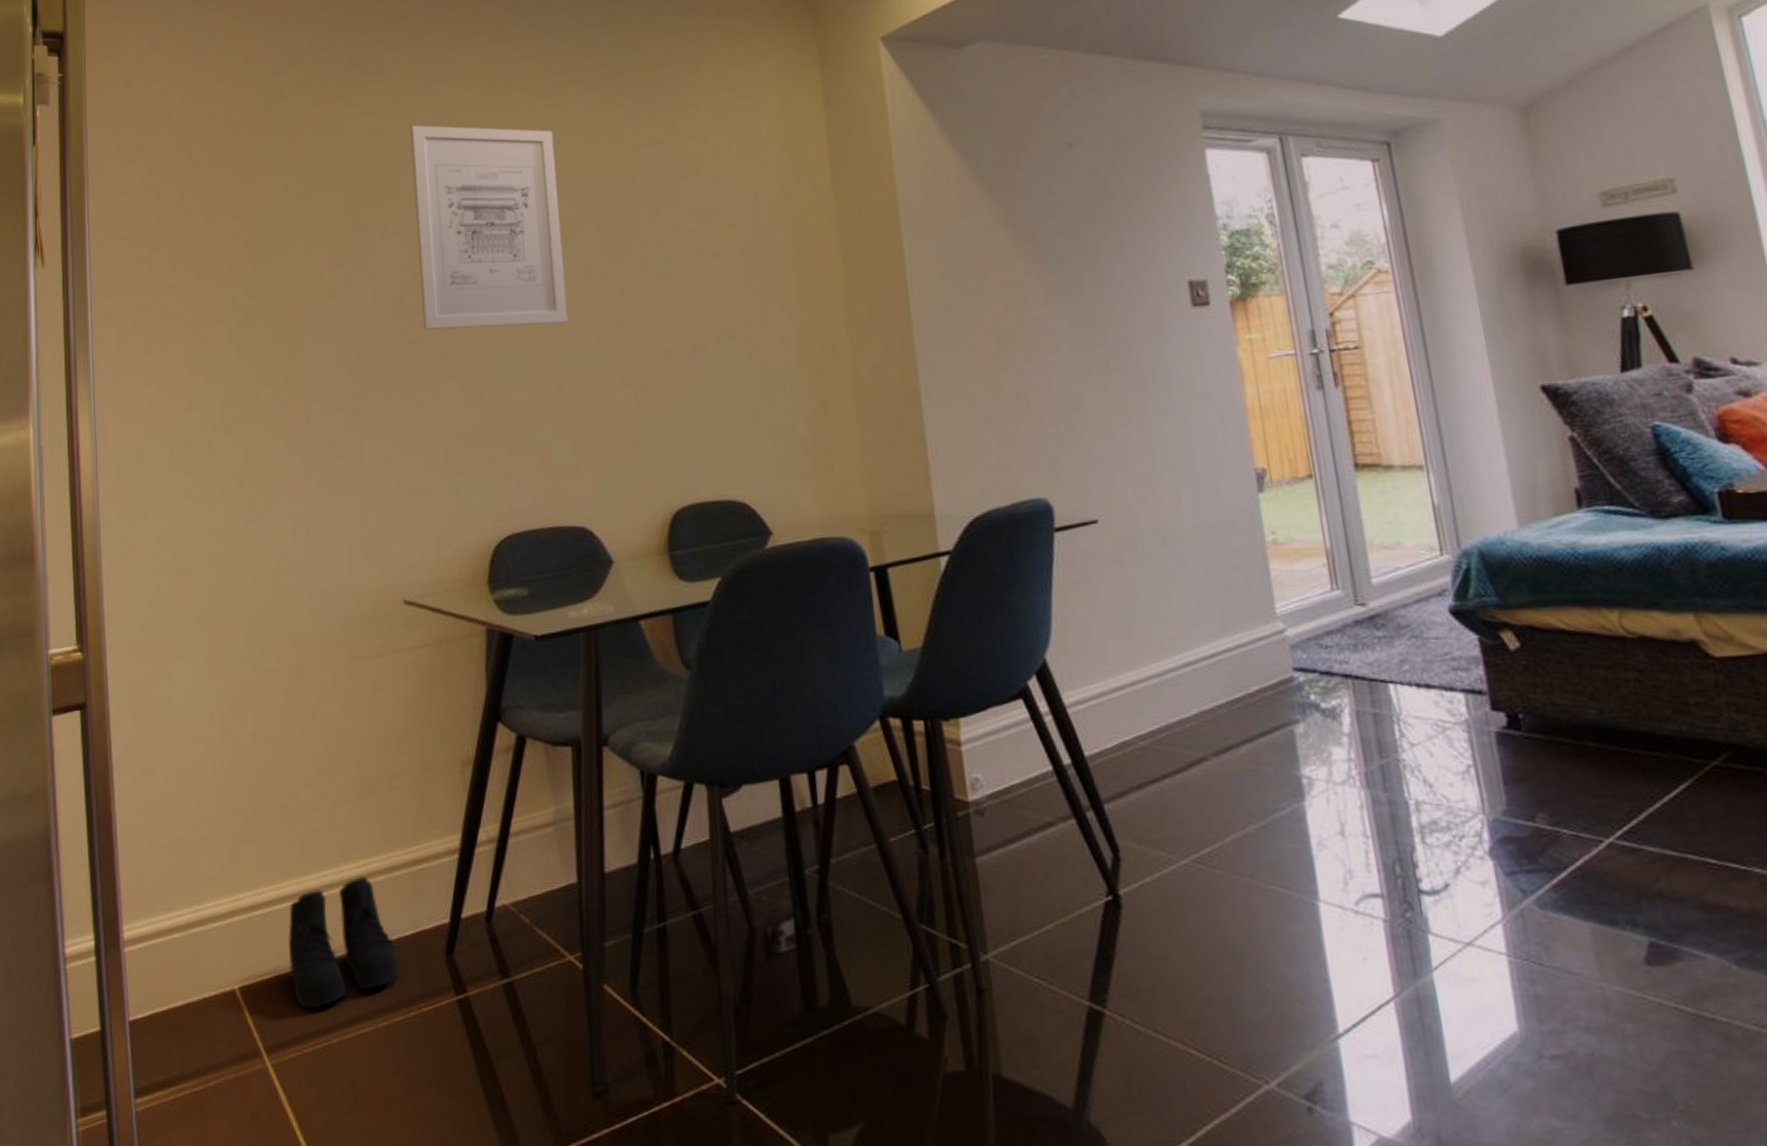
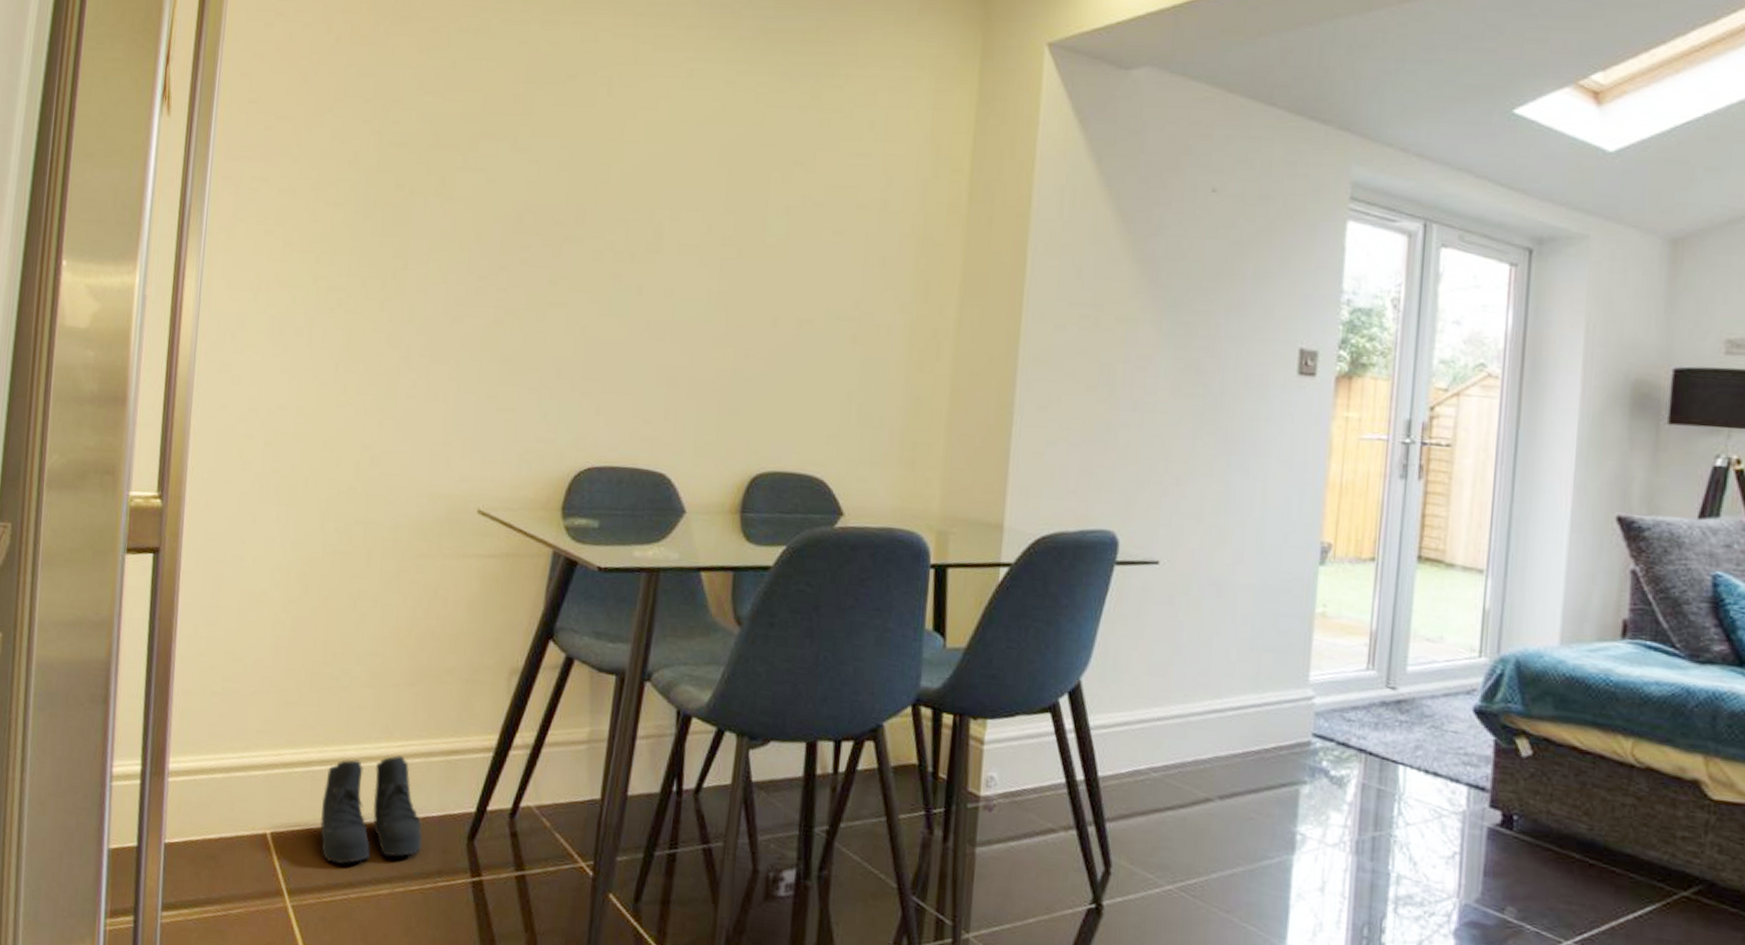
wall art: present [410,124,568,330] -> none [538,42,700,271]

